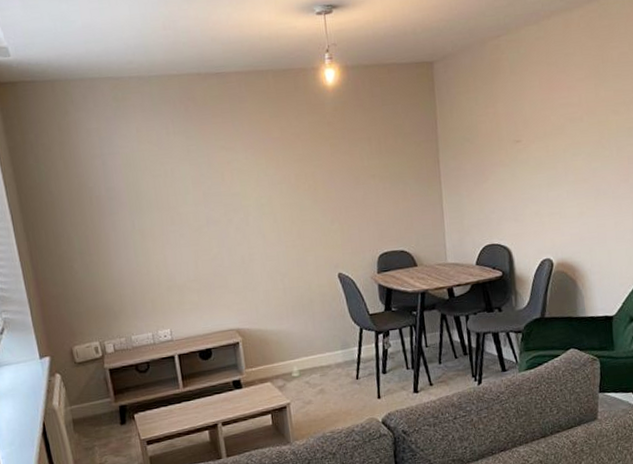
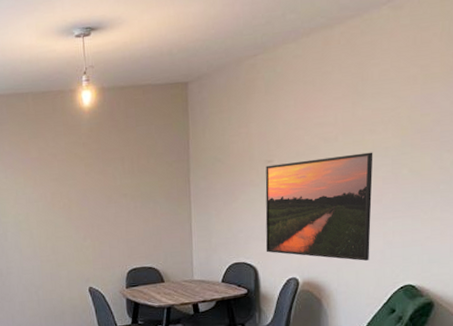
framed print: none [514,132,620,240] -> present [265,152,373,261]

